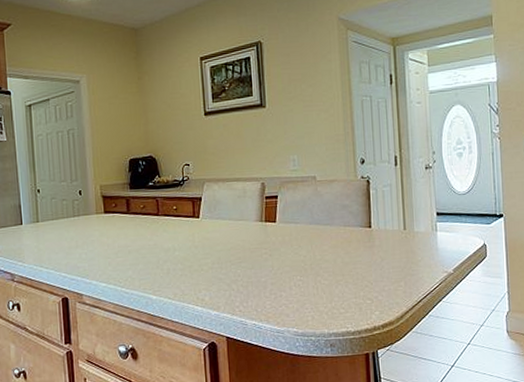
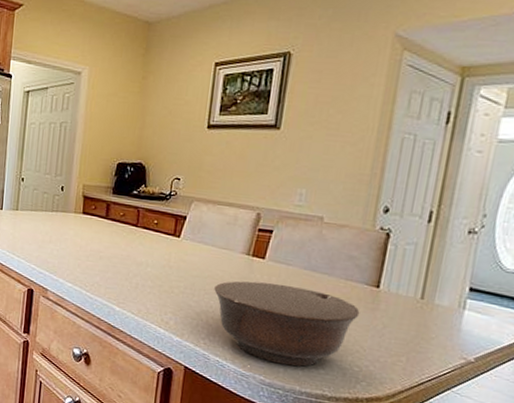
bowl: none [238,241,361,314] -> present [214,281,360,367]

